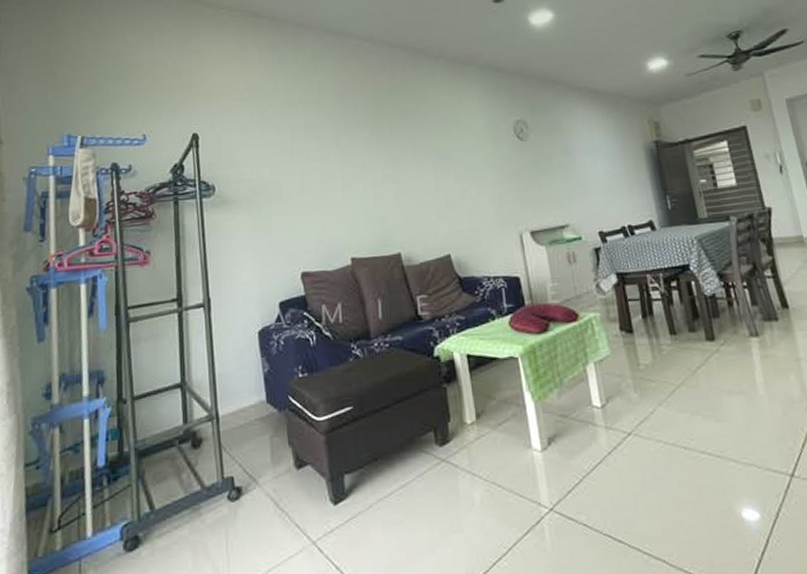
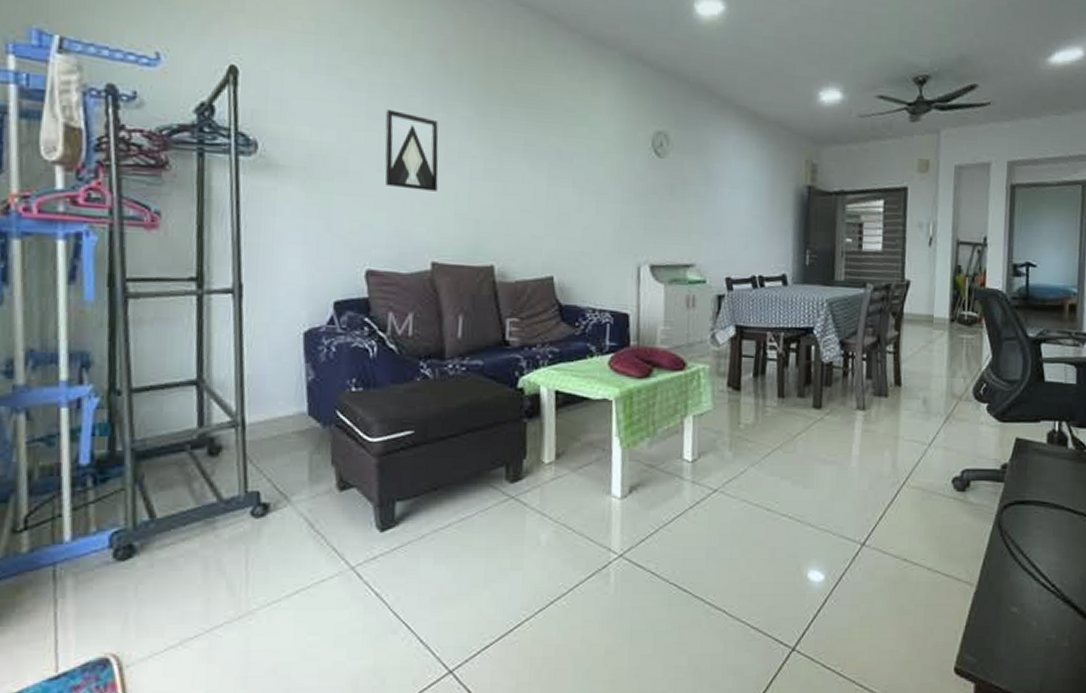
wall art: none [304,143,349,203] -> present [385,109,439,192]

